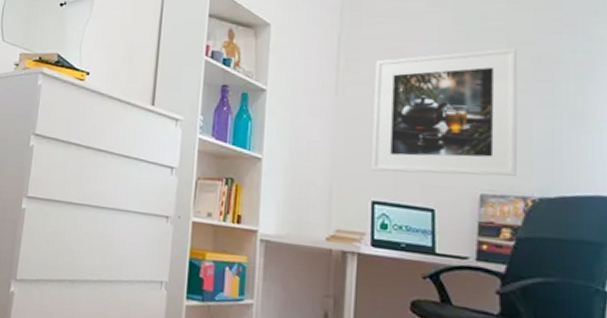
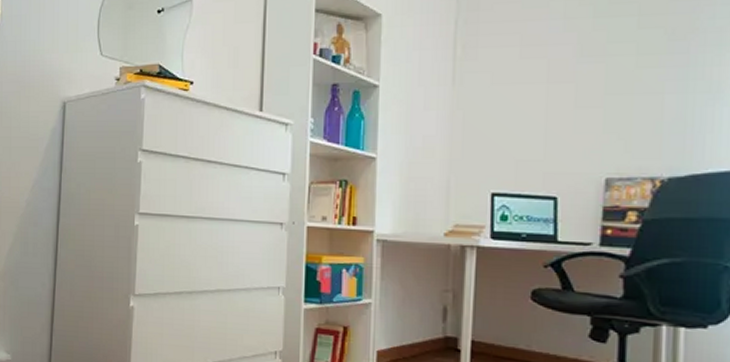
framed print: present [372,48,518,177] -> none [491,19,650,162]

